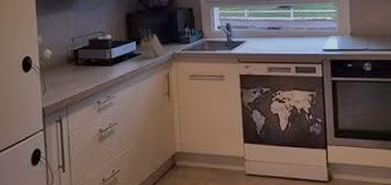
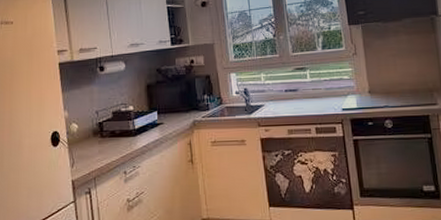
knife block: present [139,29,166,59] -> none [159,98,187,128]

